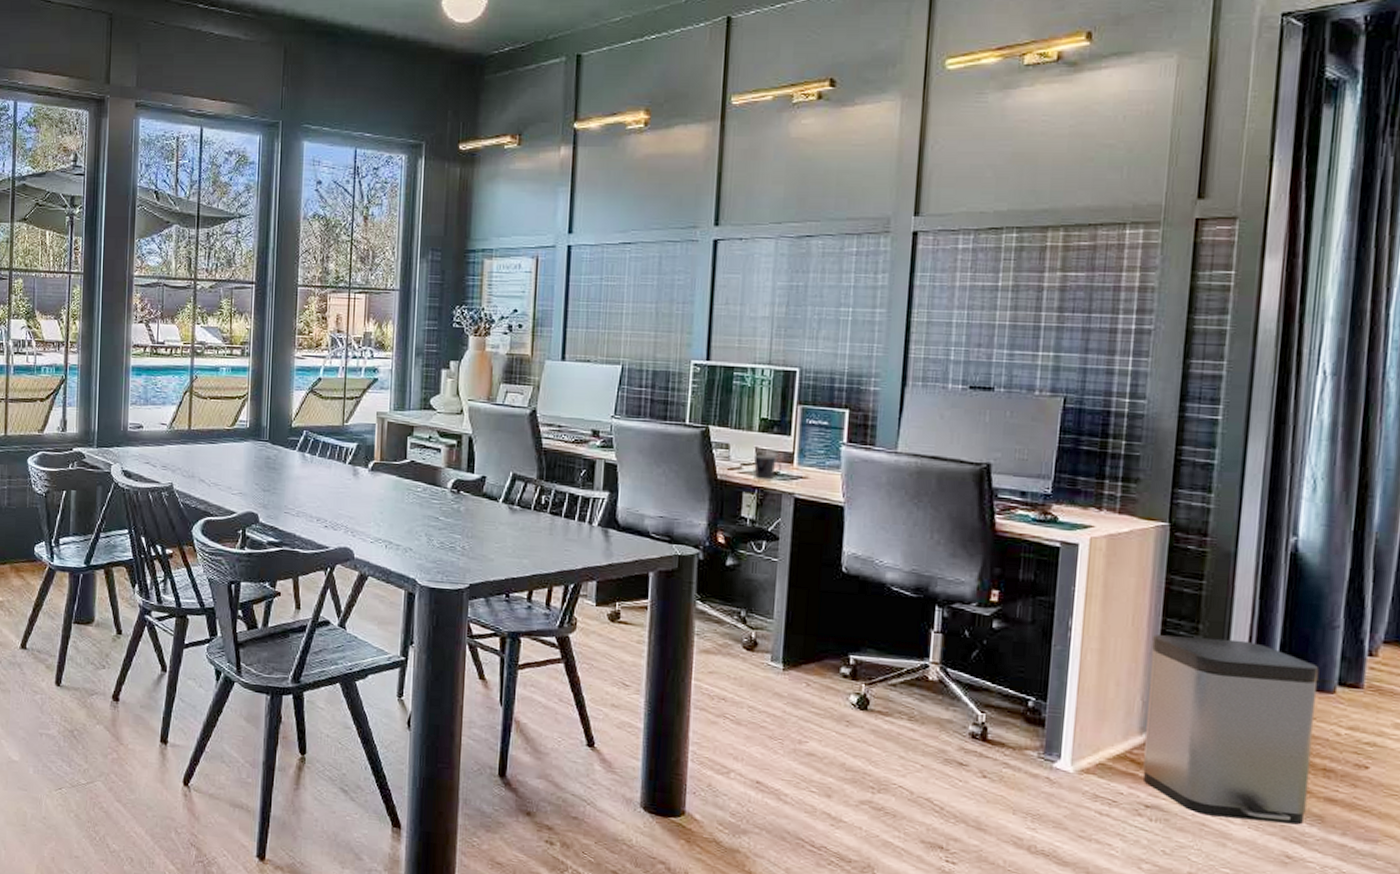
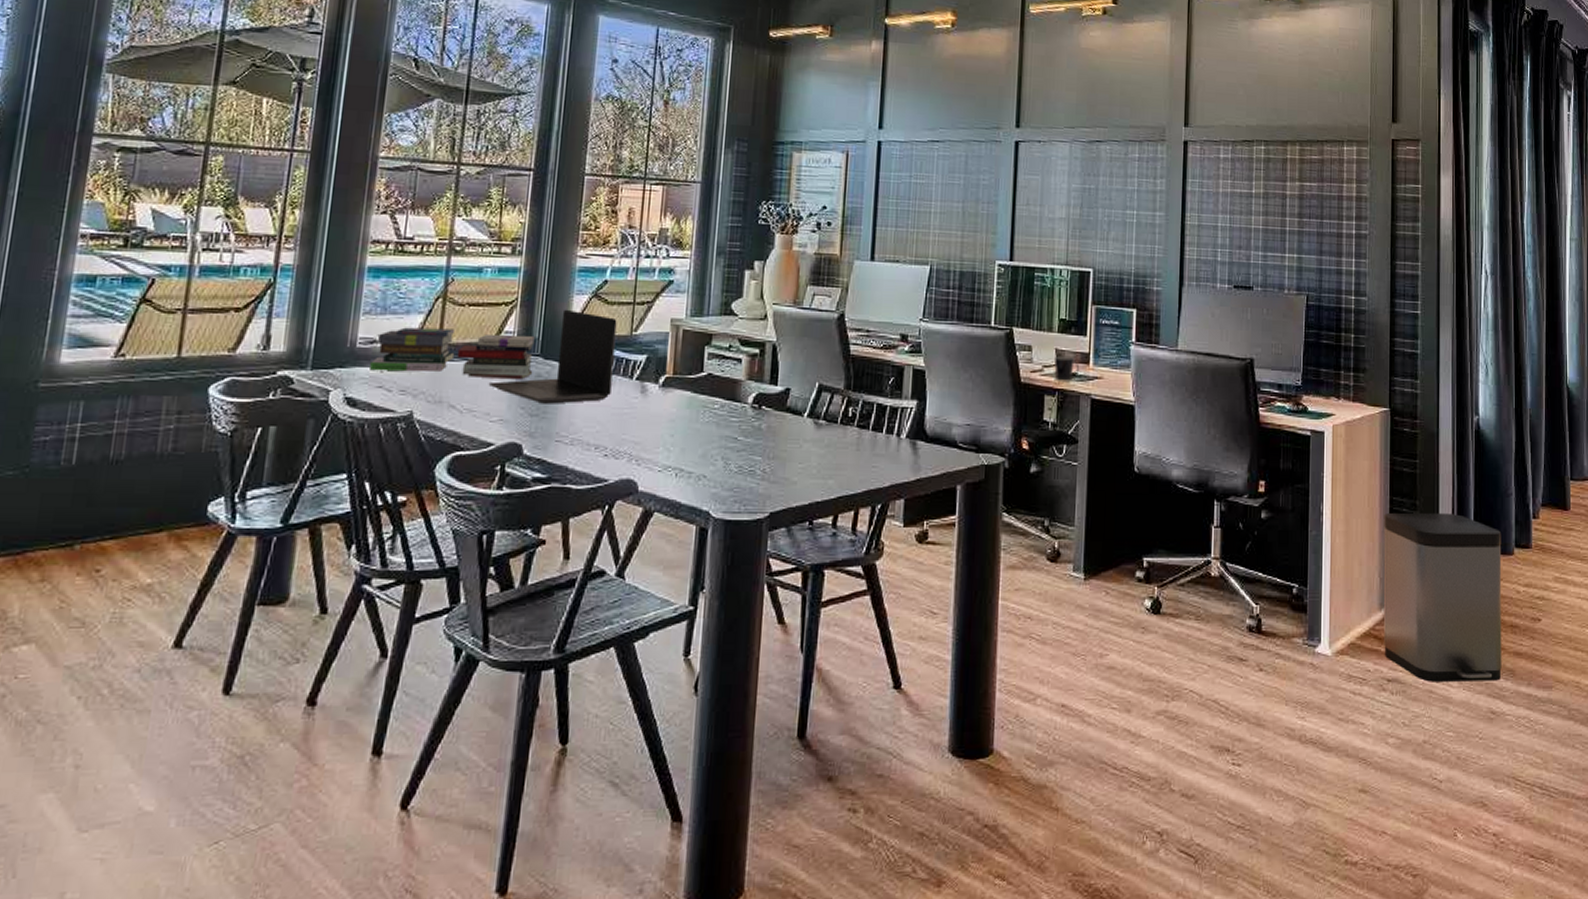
books: none [139,415,202,453] -> present [370,327,456,373]
books: none [203,422,264,461] -> present [456,333,535,380]
laptop computer: none [229,402,331,482] -> present [488,309,617,404]

